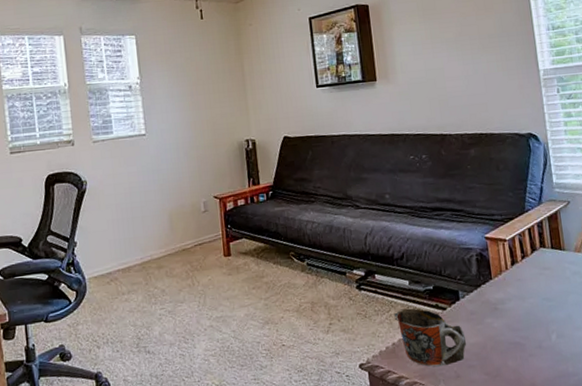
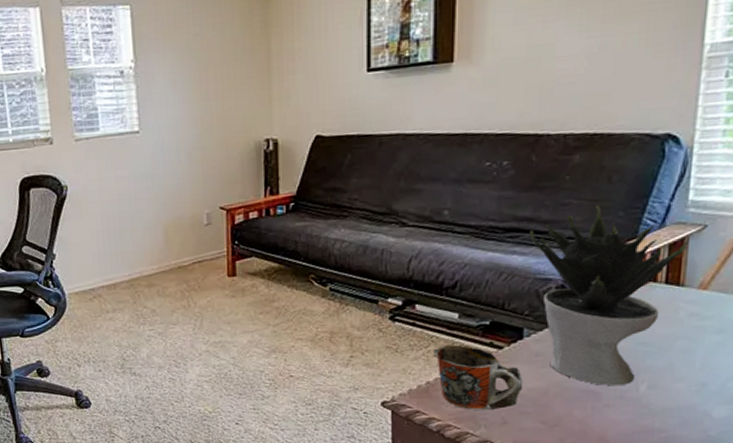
potted plant: none [450,188,561,338] -> present [530,206,689,386]

